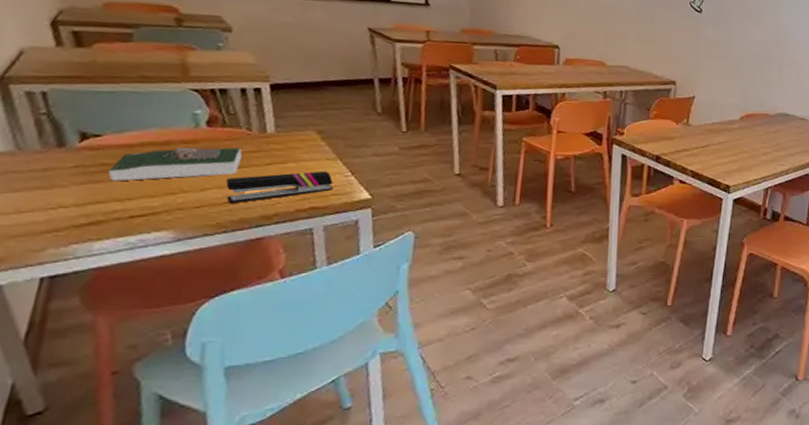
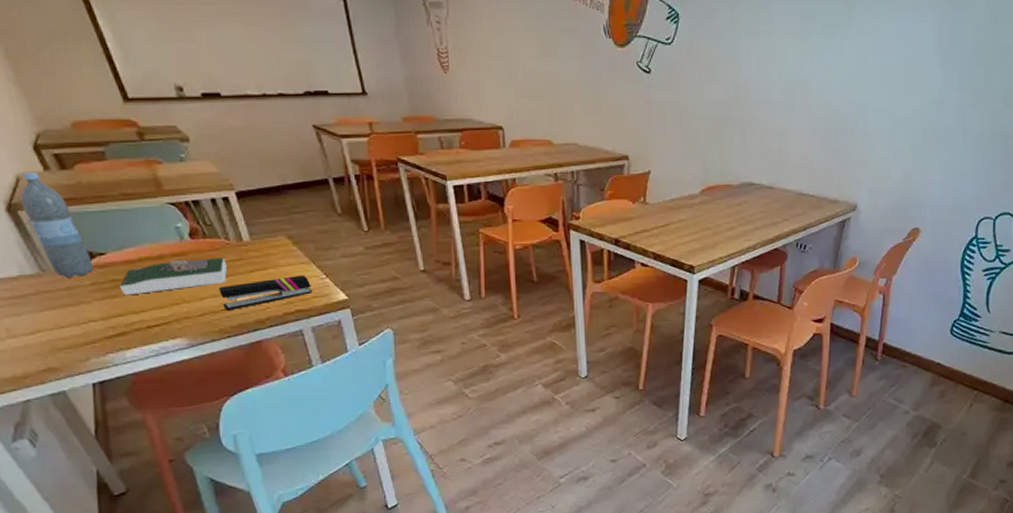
water bottle: none [16,46,84,159] -> present [21,172,94,278]

